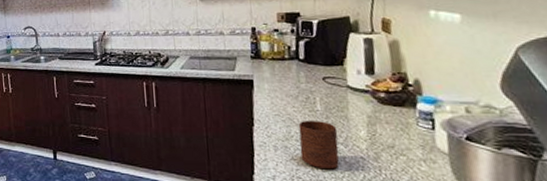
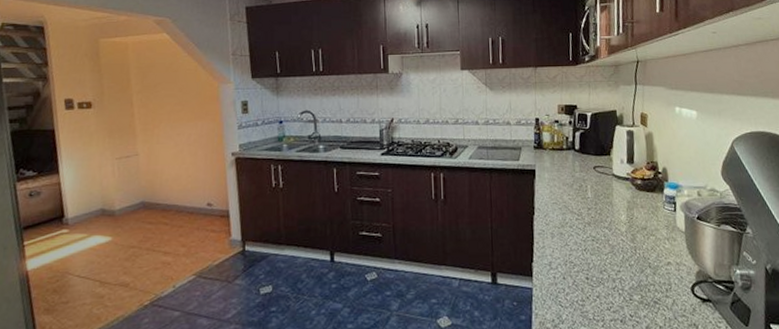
cup: present [298,120,340,169] -> none [572,206,604,252]

